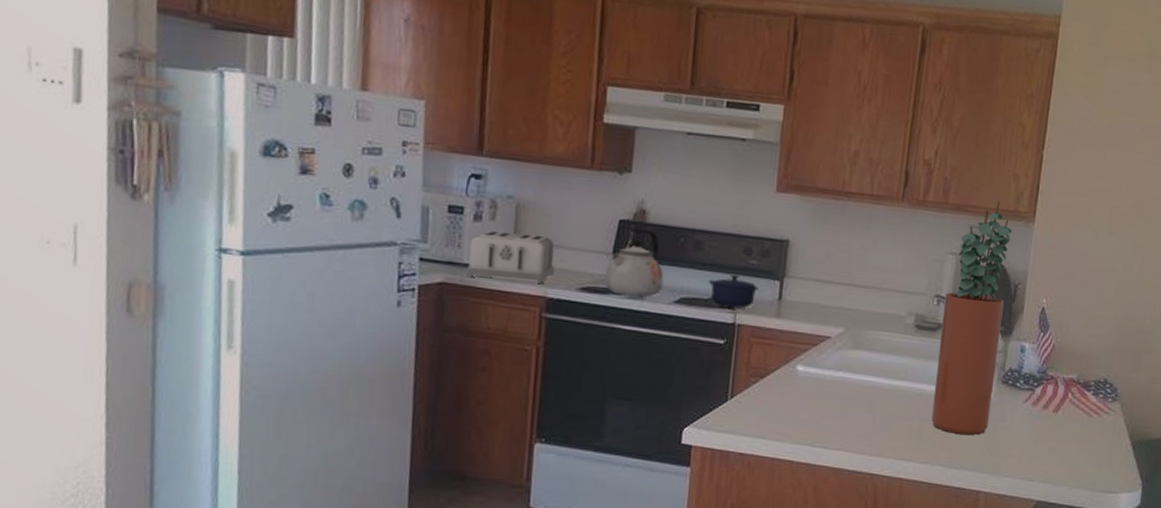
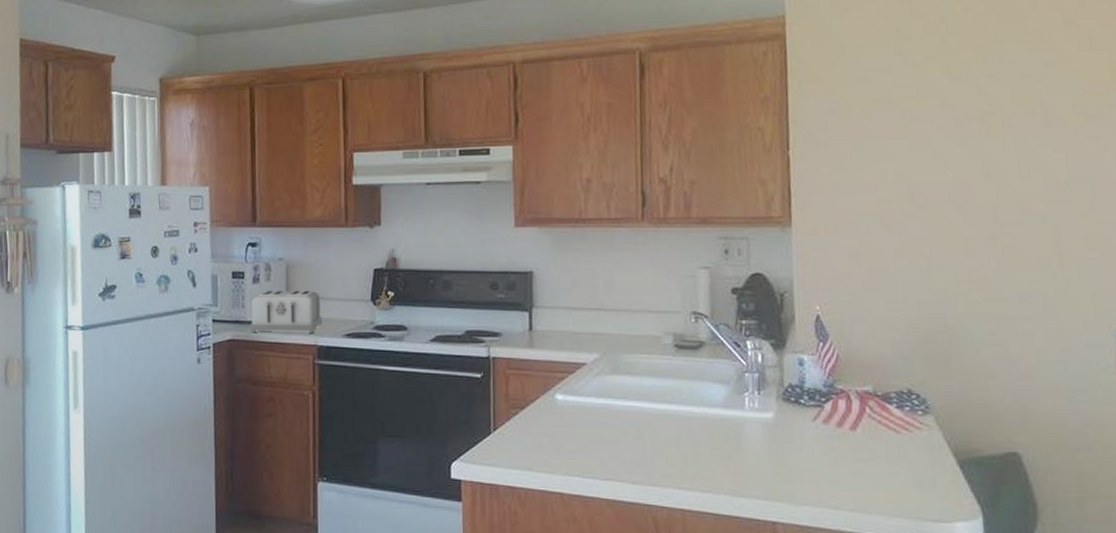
kettle: present [604,227,664,297] -> none [365,275,419,338]
cooking pot: present [708,274,759,309] -> none [460,309,509,342]
vase: present [931,201,1012,435] -> none [702,209,775,459]

